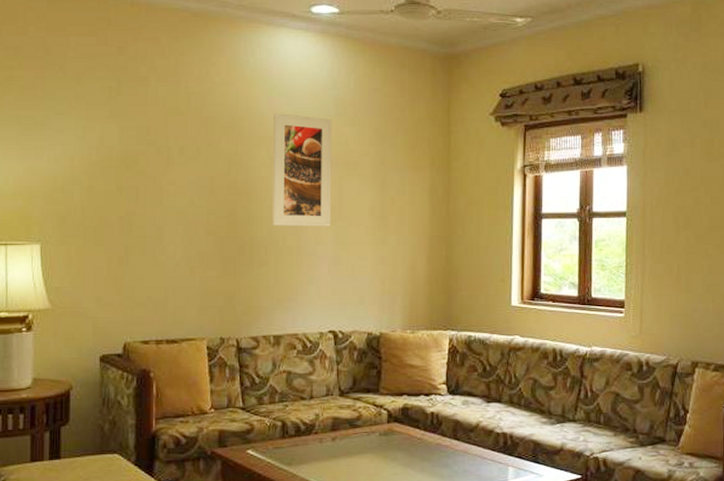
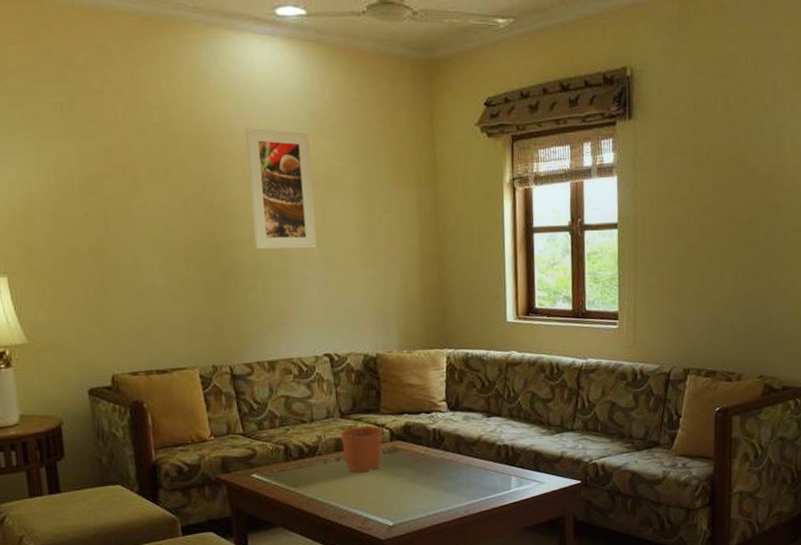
plant pot: none [338,393,380,455] -> present [340,413,383,473]

